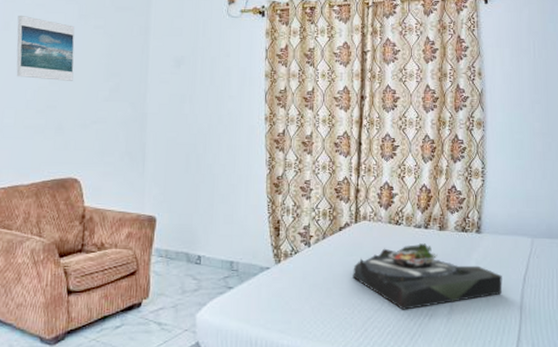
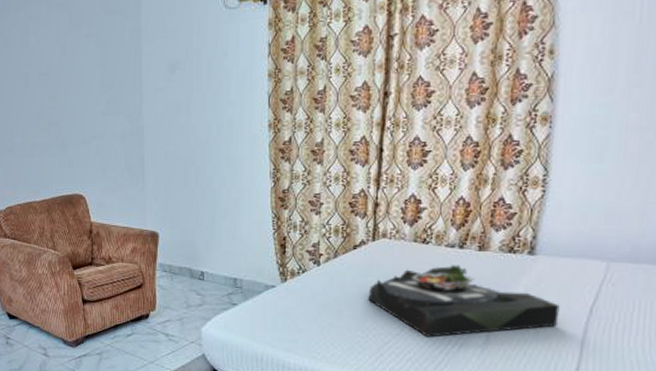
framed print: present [16,16,75,81] -> none [14,30,71,97]

